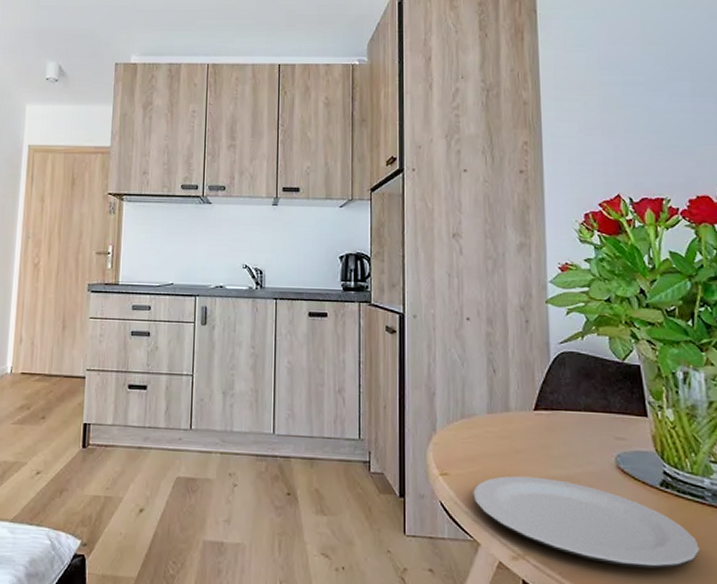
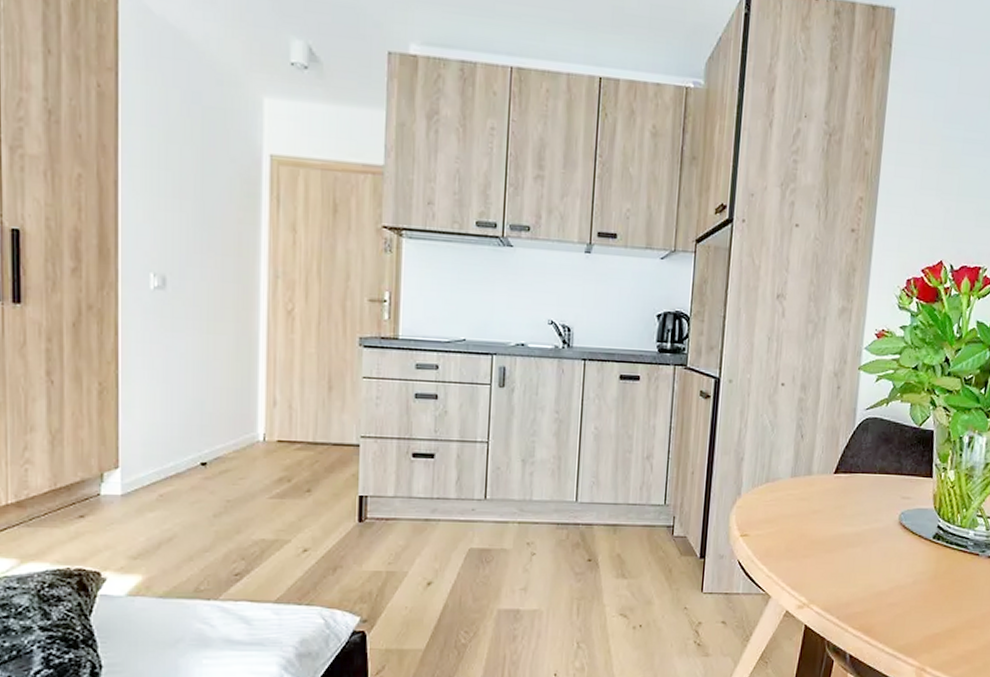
plate: present [473,476,700,569] -> none [769,534,956,608]

